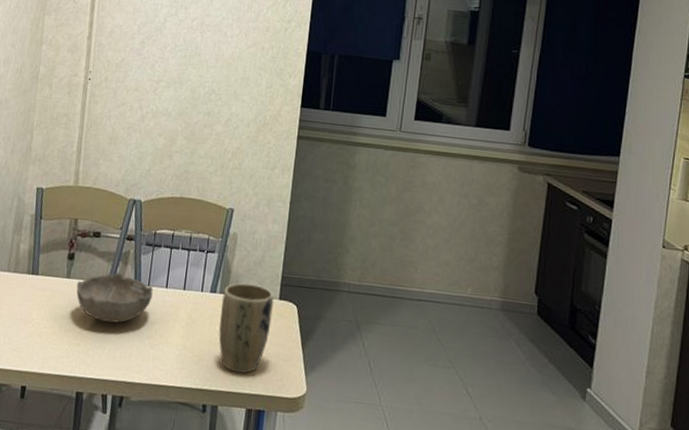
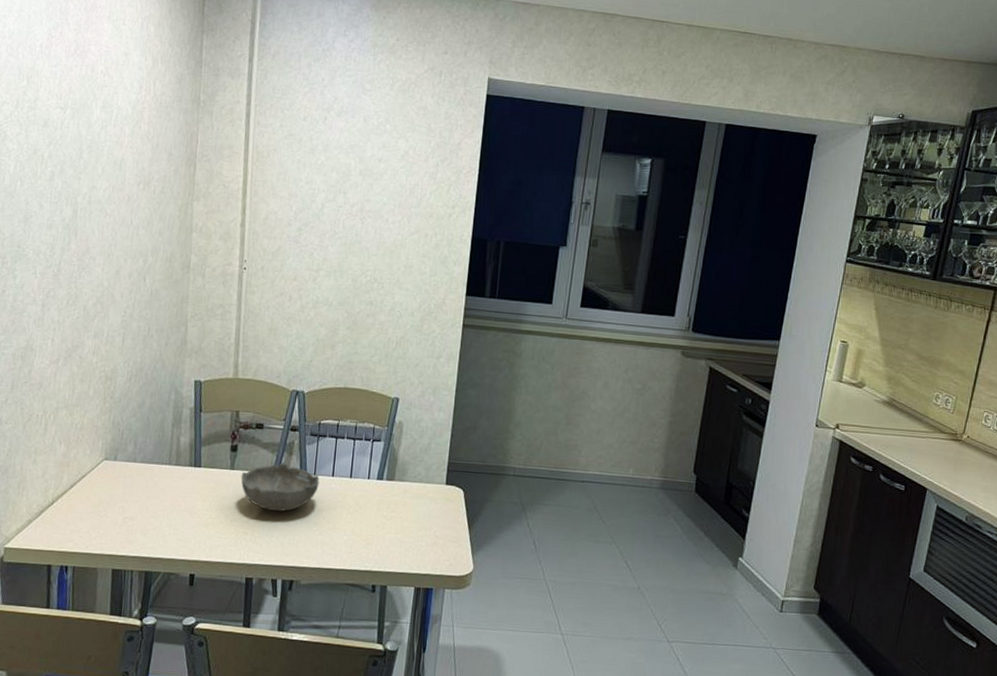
plant pot: present [219,283,274,374] -> none [386,470,441,555]

